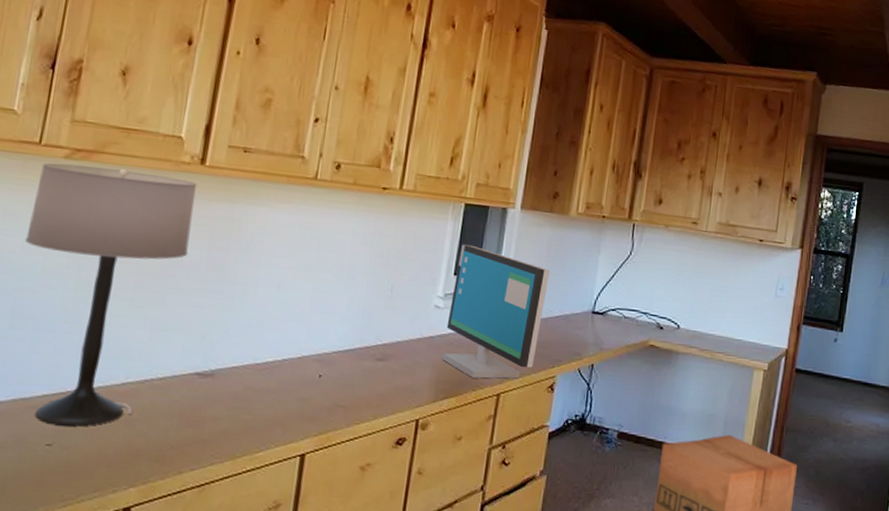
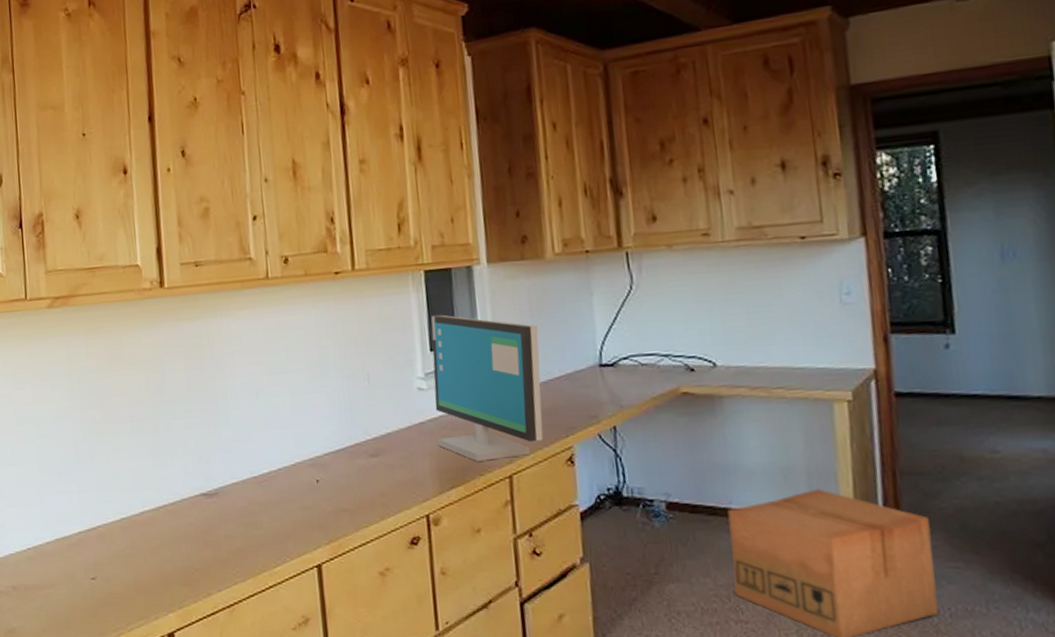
table lamp: present [24,163,197,426] -> none [32,306,169,559]

